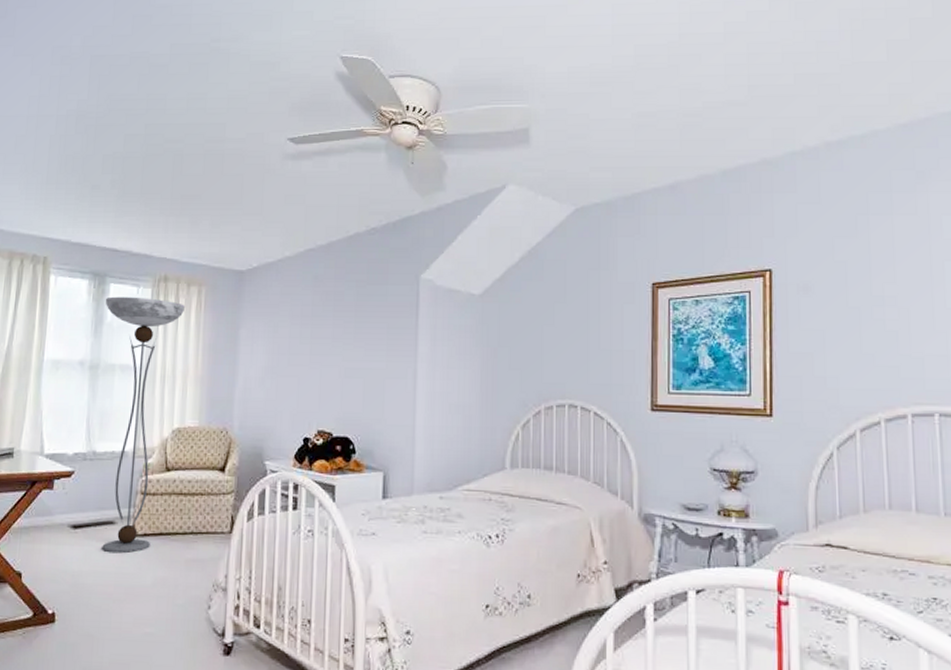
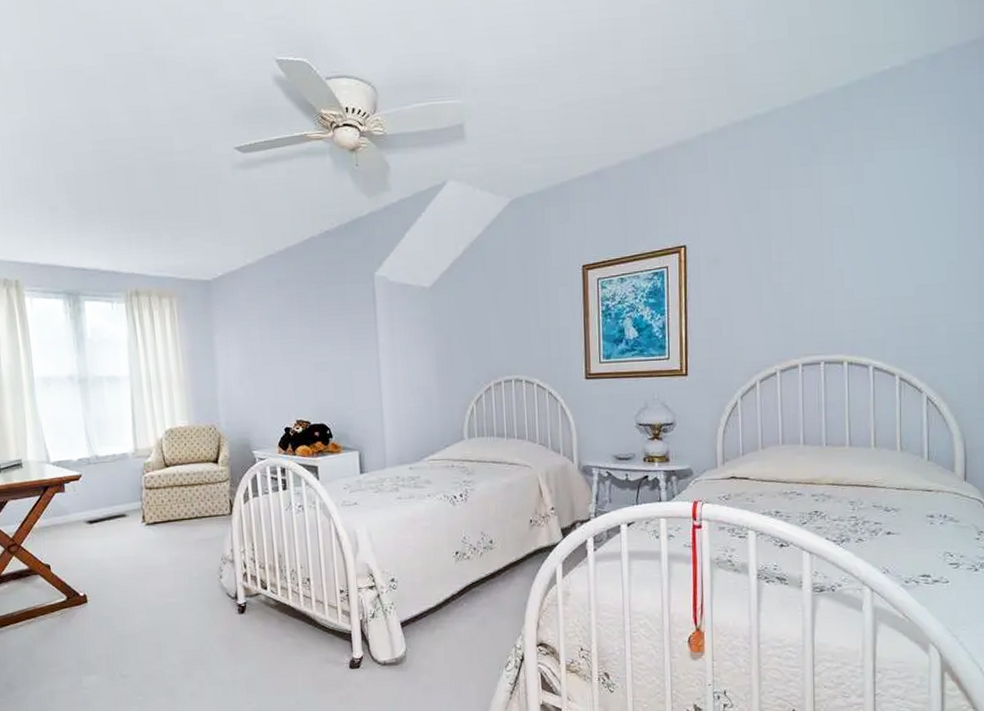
floor lamp: present [102,296,186,554] -> none [82,312,161,541]

